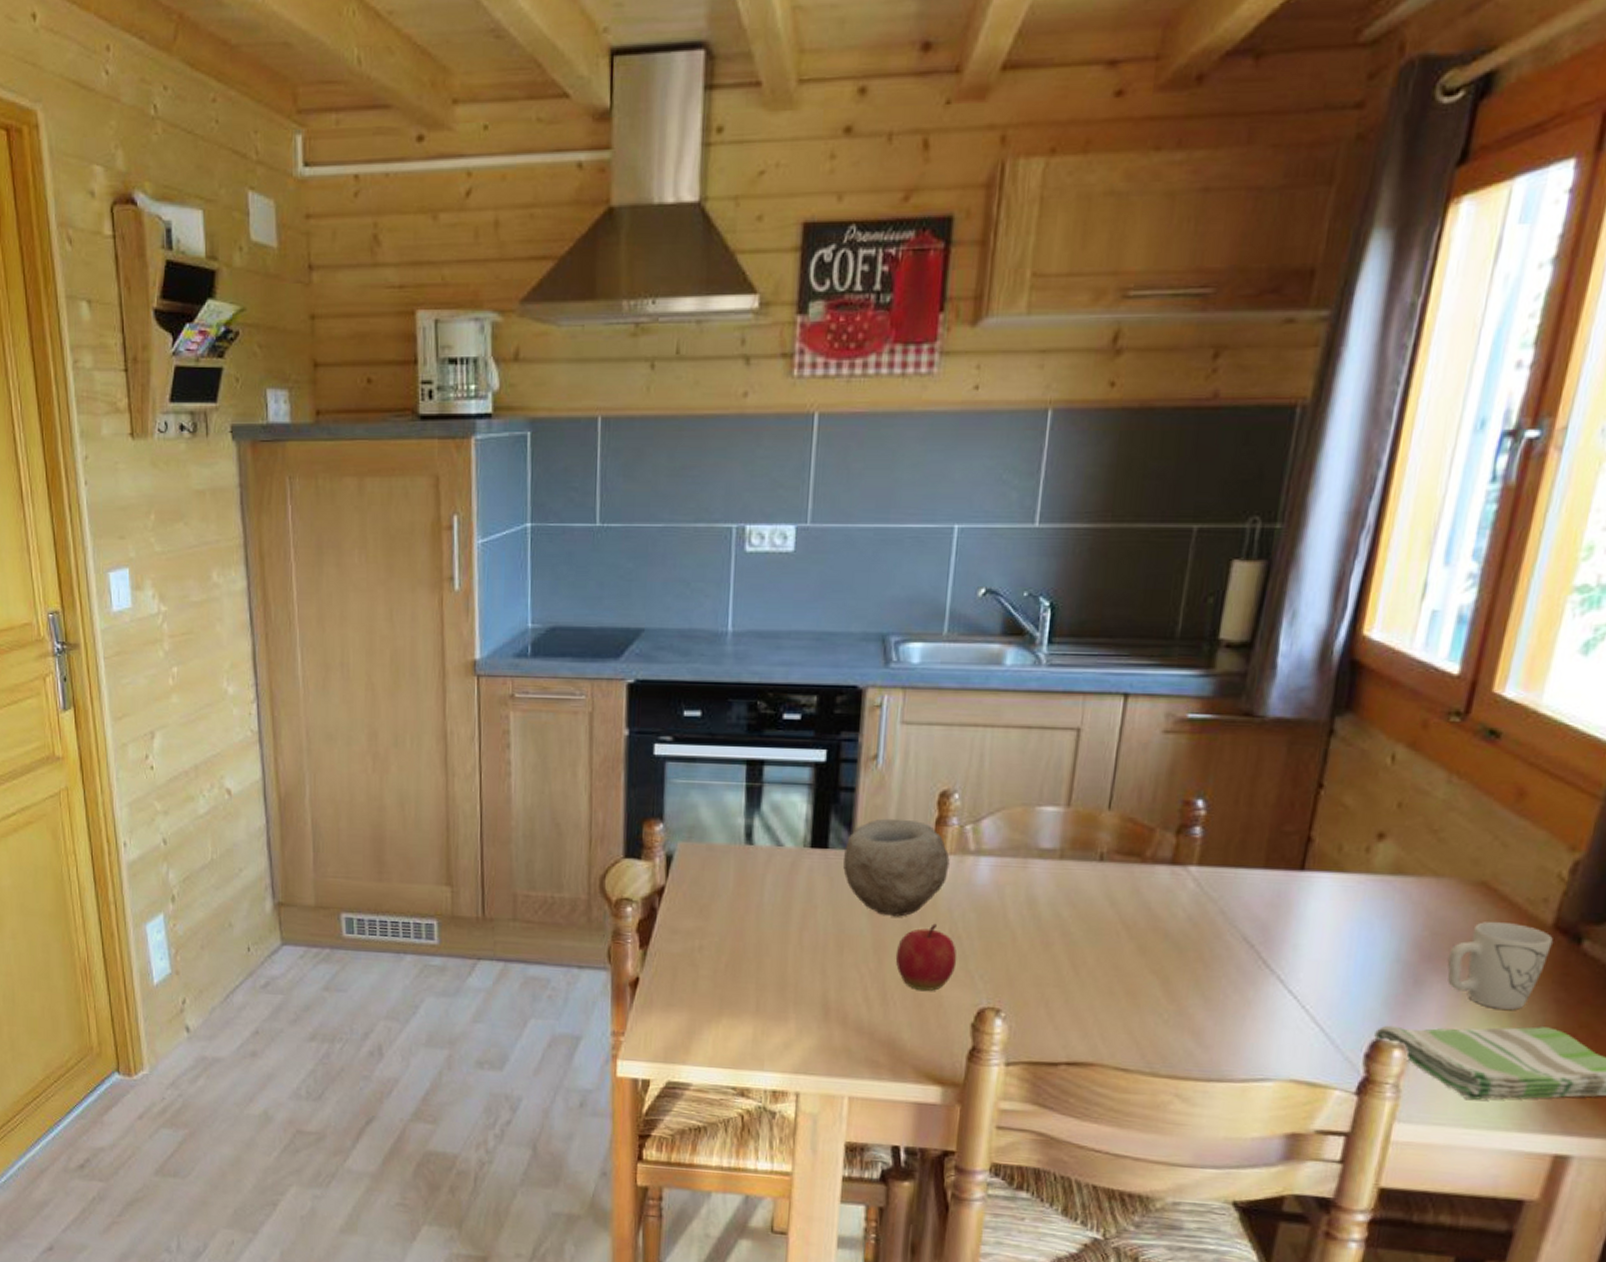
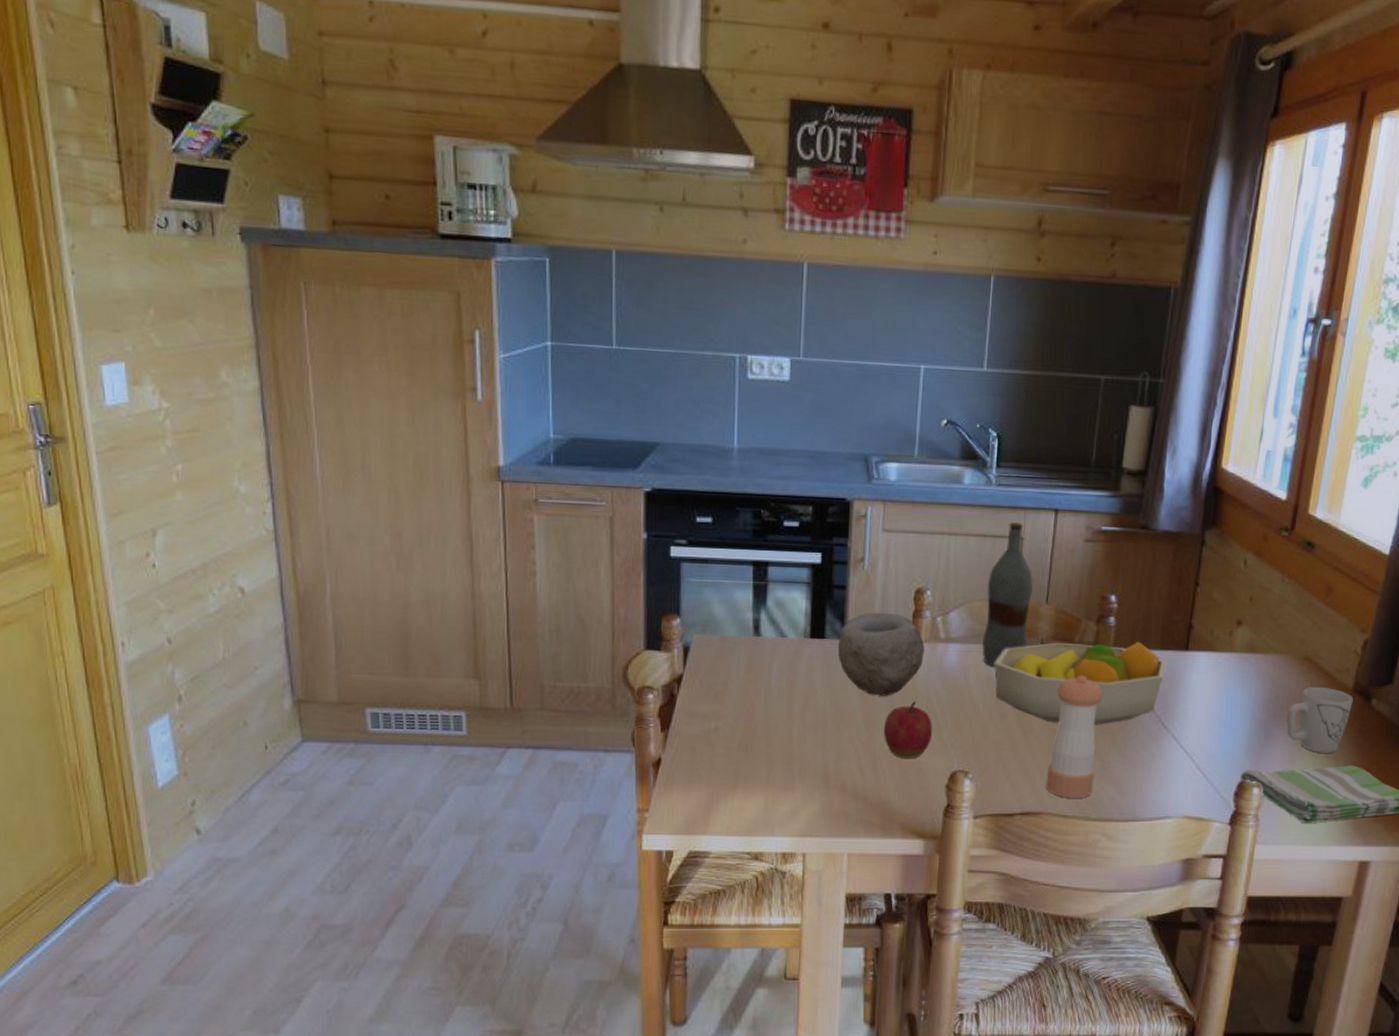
bottle: none [1022,709,1092,885] -> present [982,521,1033,667]
fruit bowl: none [1037,857,1274,960] -> present [994,641,1167,725]
pepper shaker: none [1100,898,1183,1049] -> present [1046,675,1103,798]

